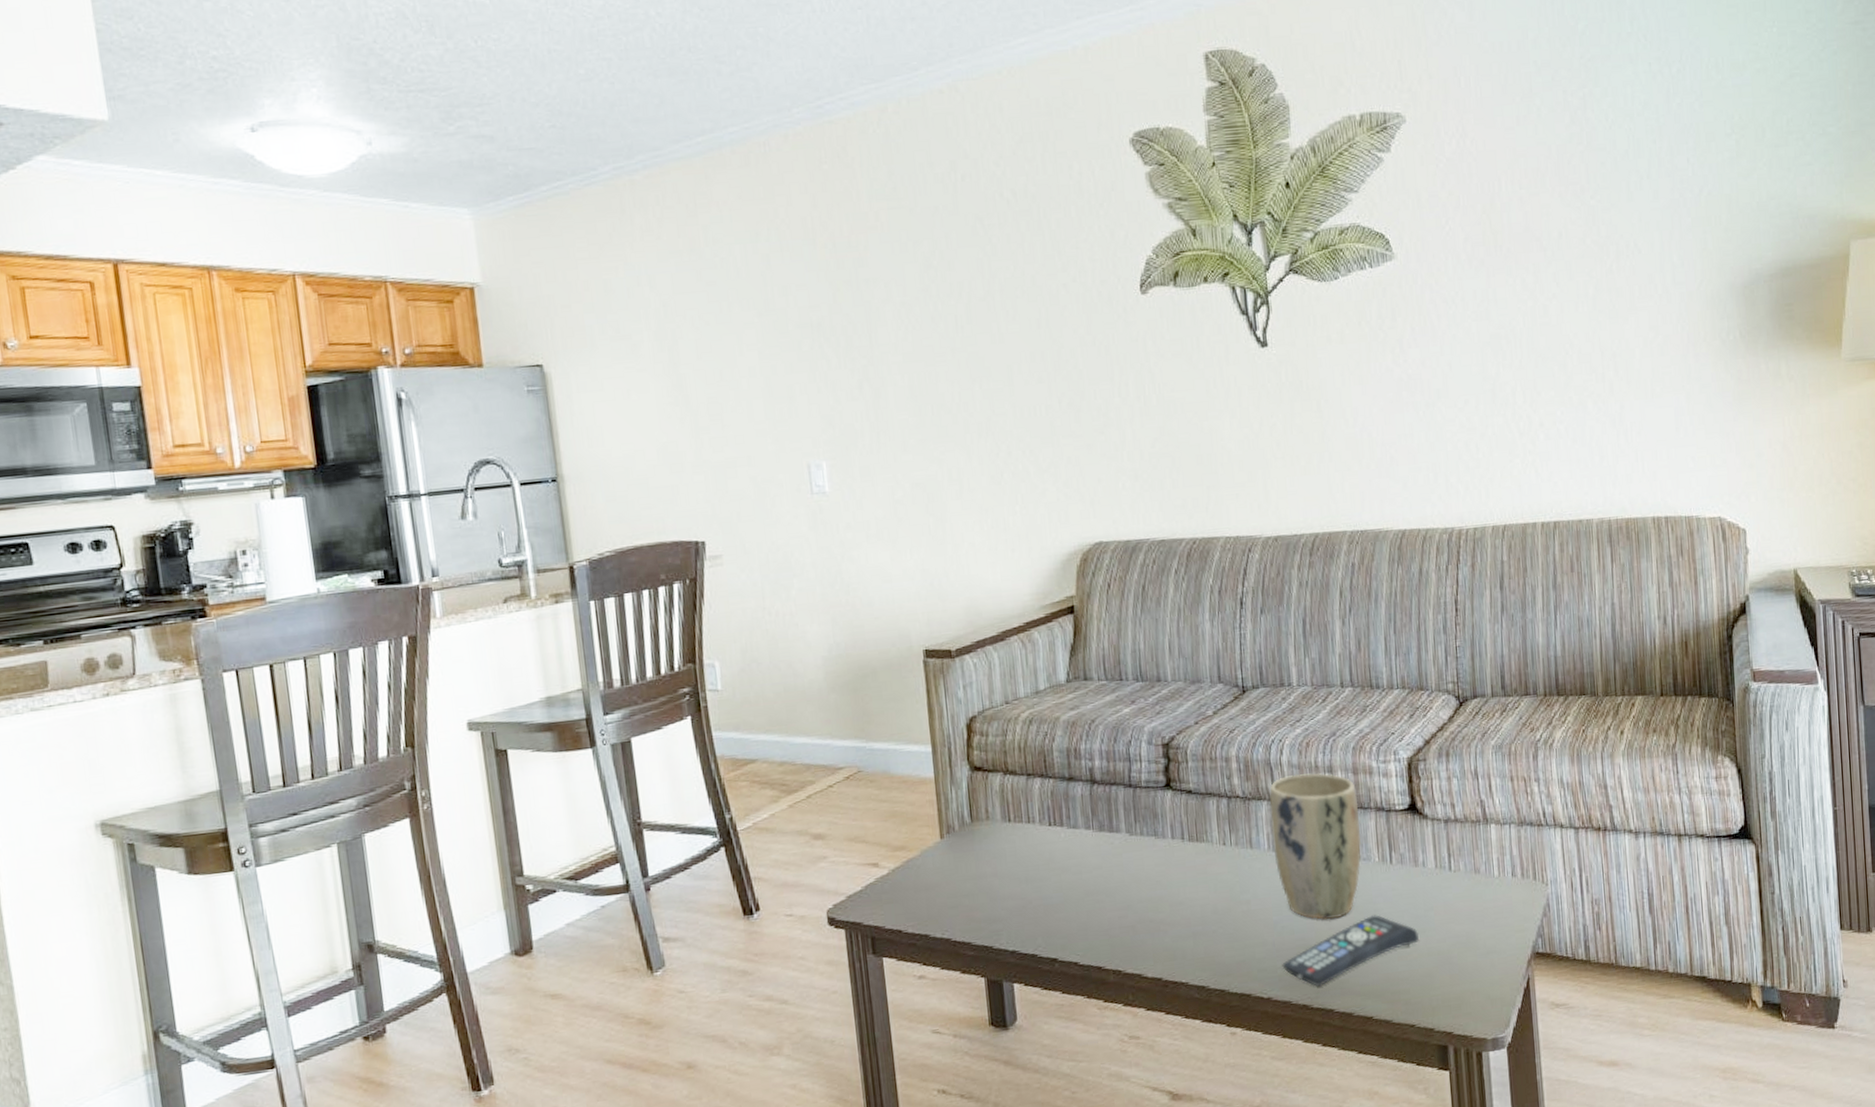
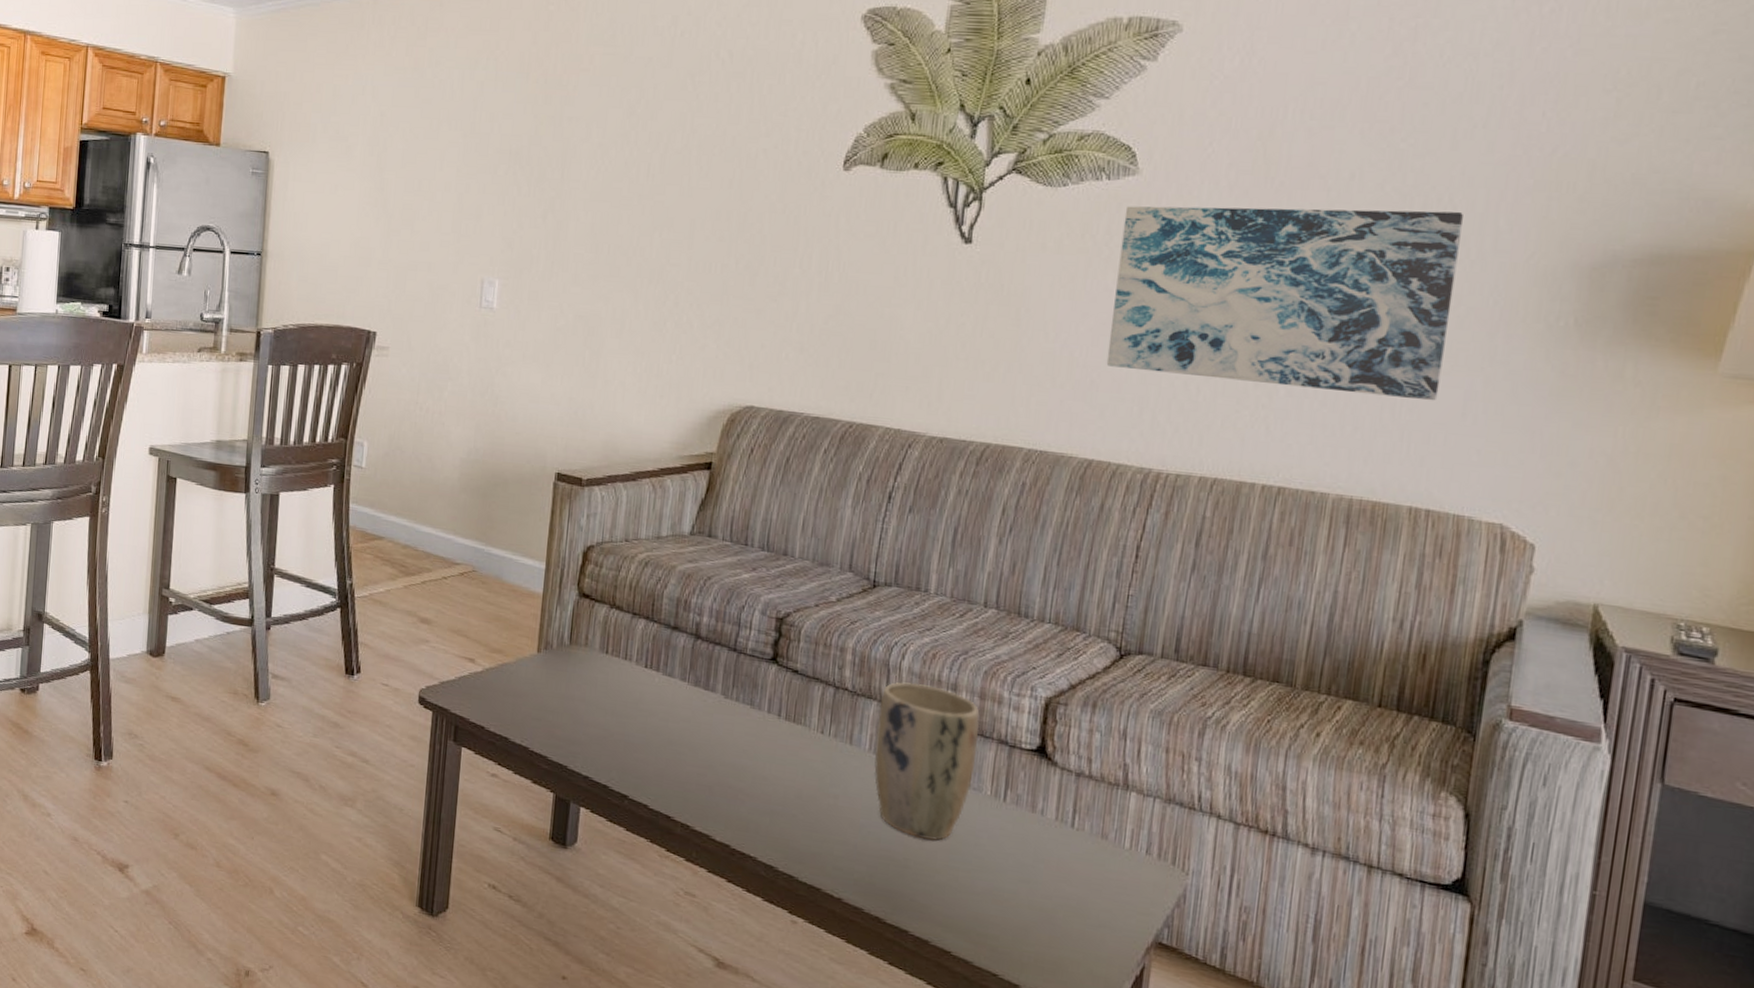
remote control: present [1282,915,1420,987] -> none [860,848,1022,903]
wall art: none [1390,254,1656,441] -> present [1106,206,1463,401]

